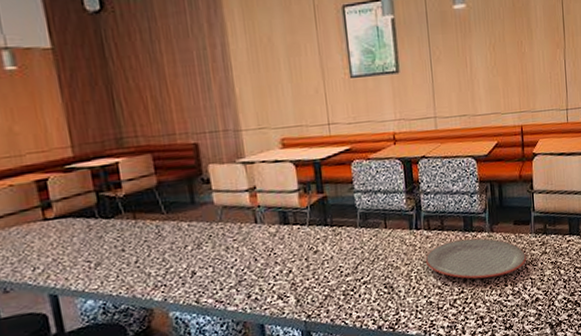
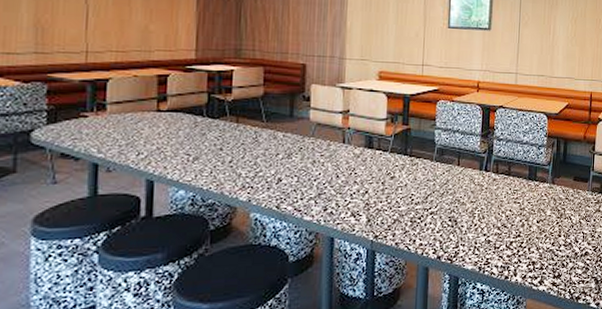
plate: present [425,238,527,279] -> none [489,187,582,227]

